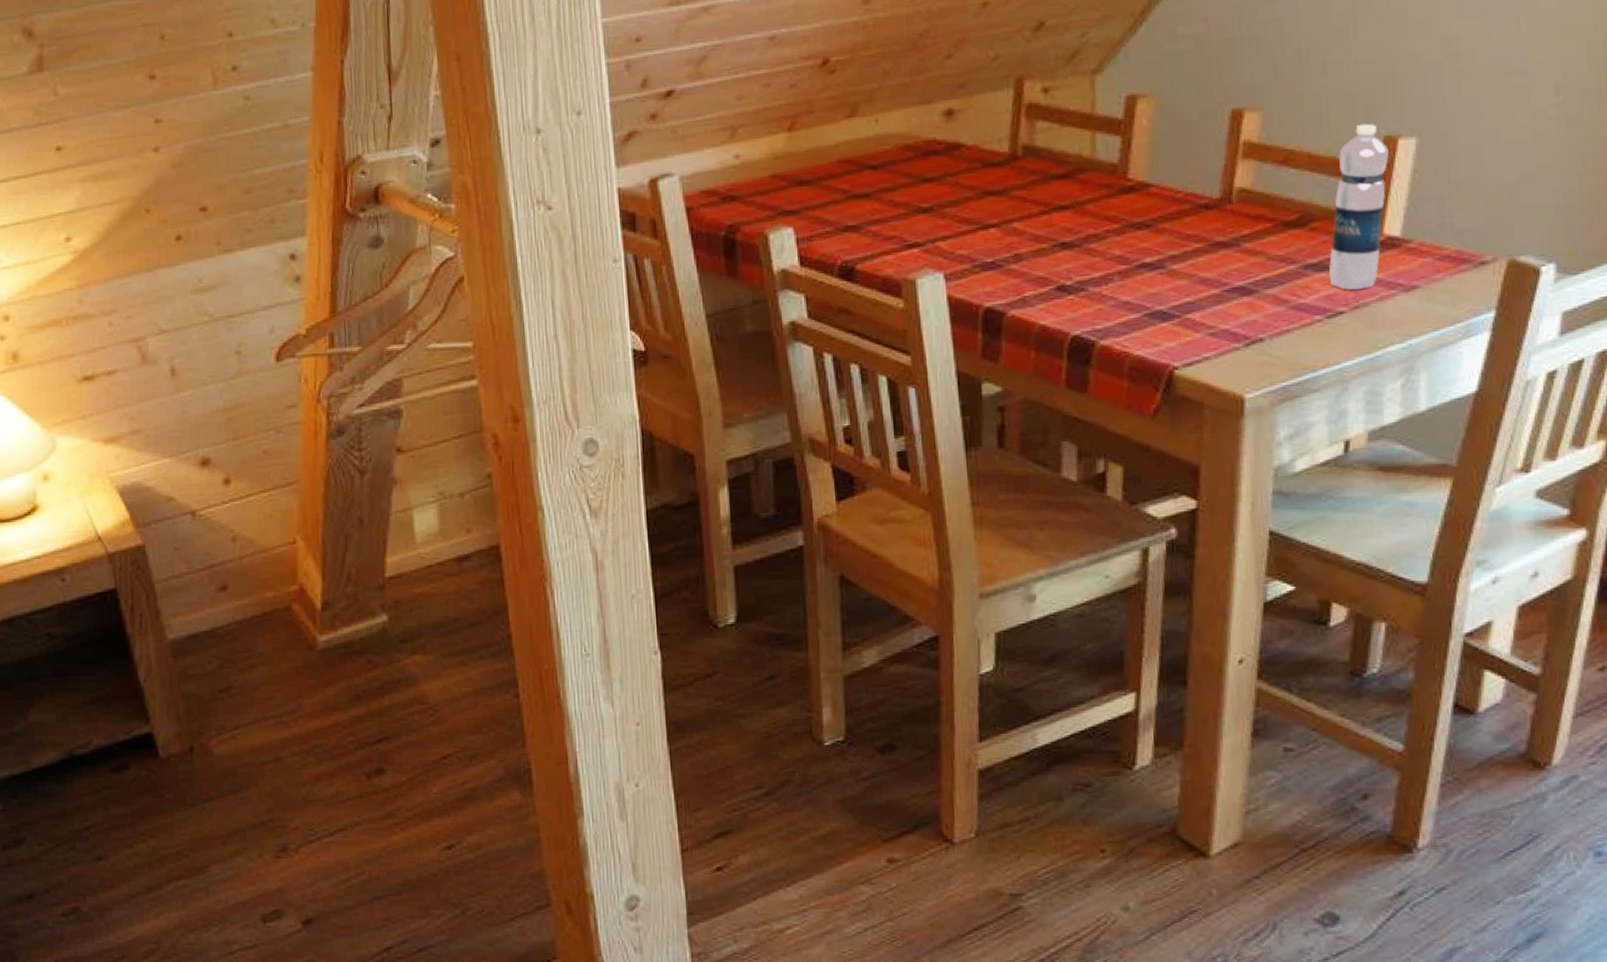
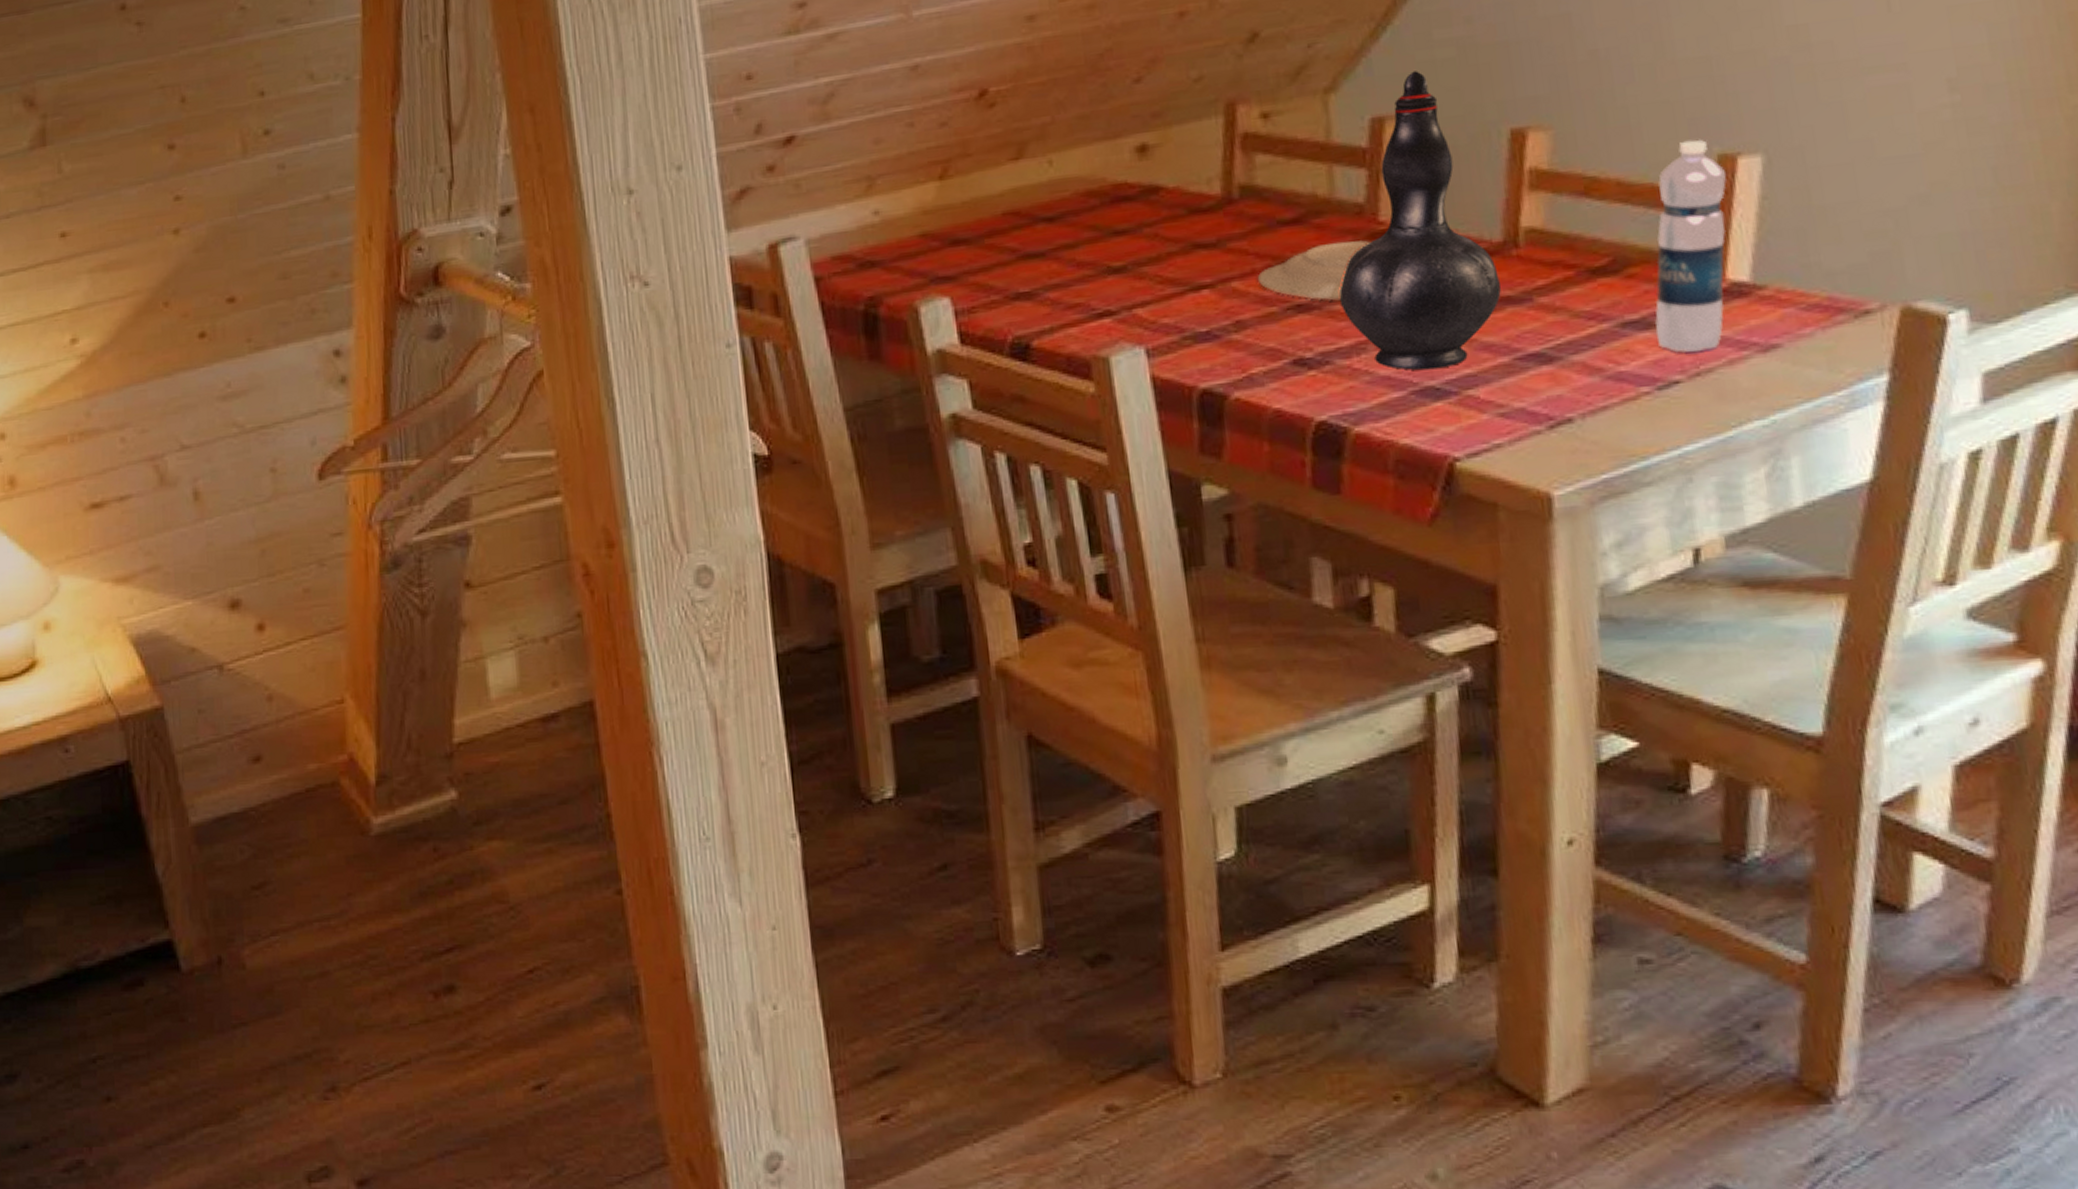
plate: none [1033,193,1121,241] -> present [1257,240,1371,301]
decorative vase: none [1094,59,1216,298] -> present [1338,71,1501,370]

